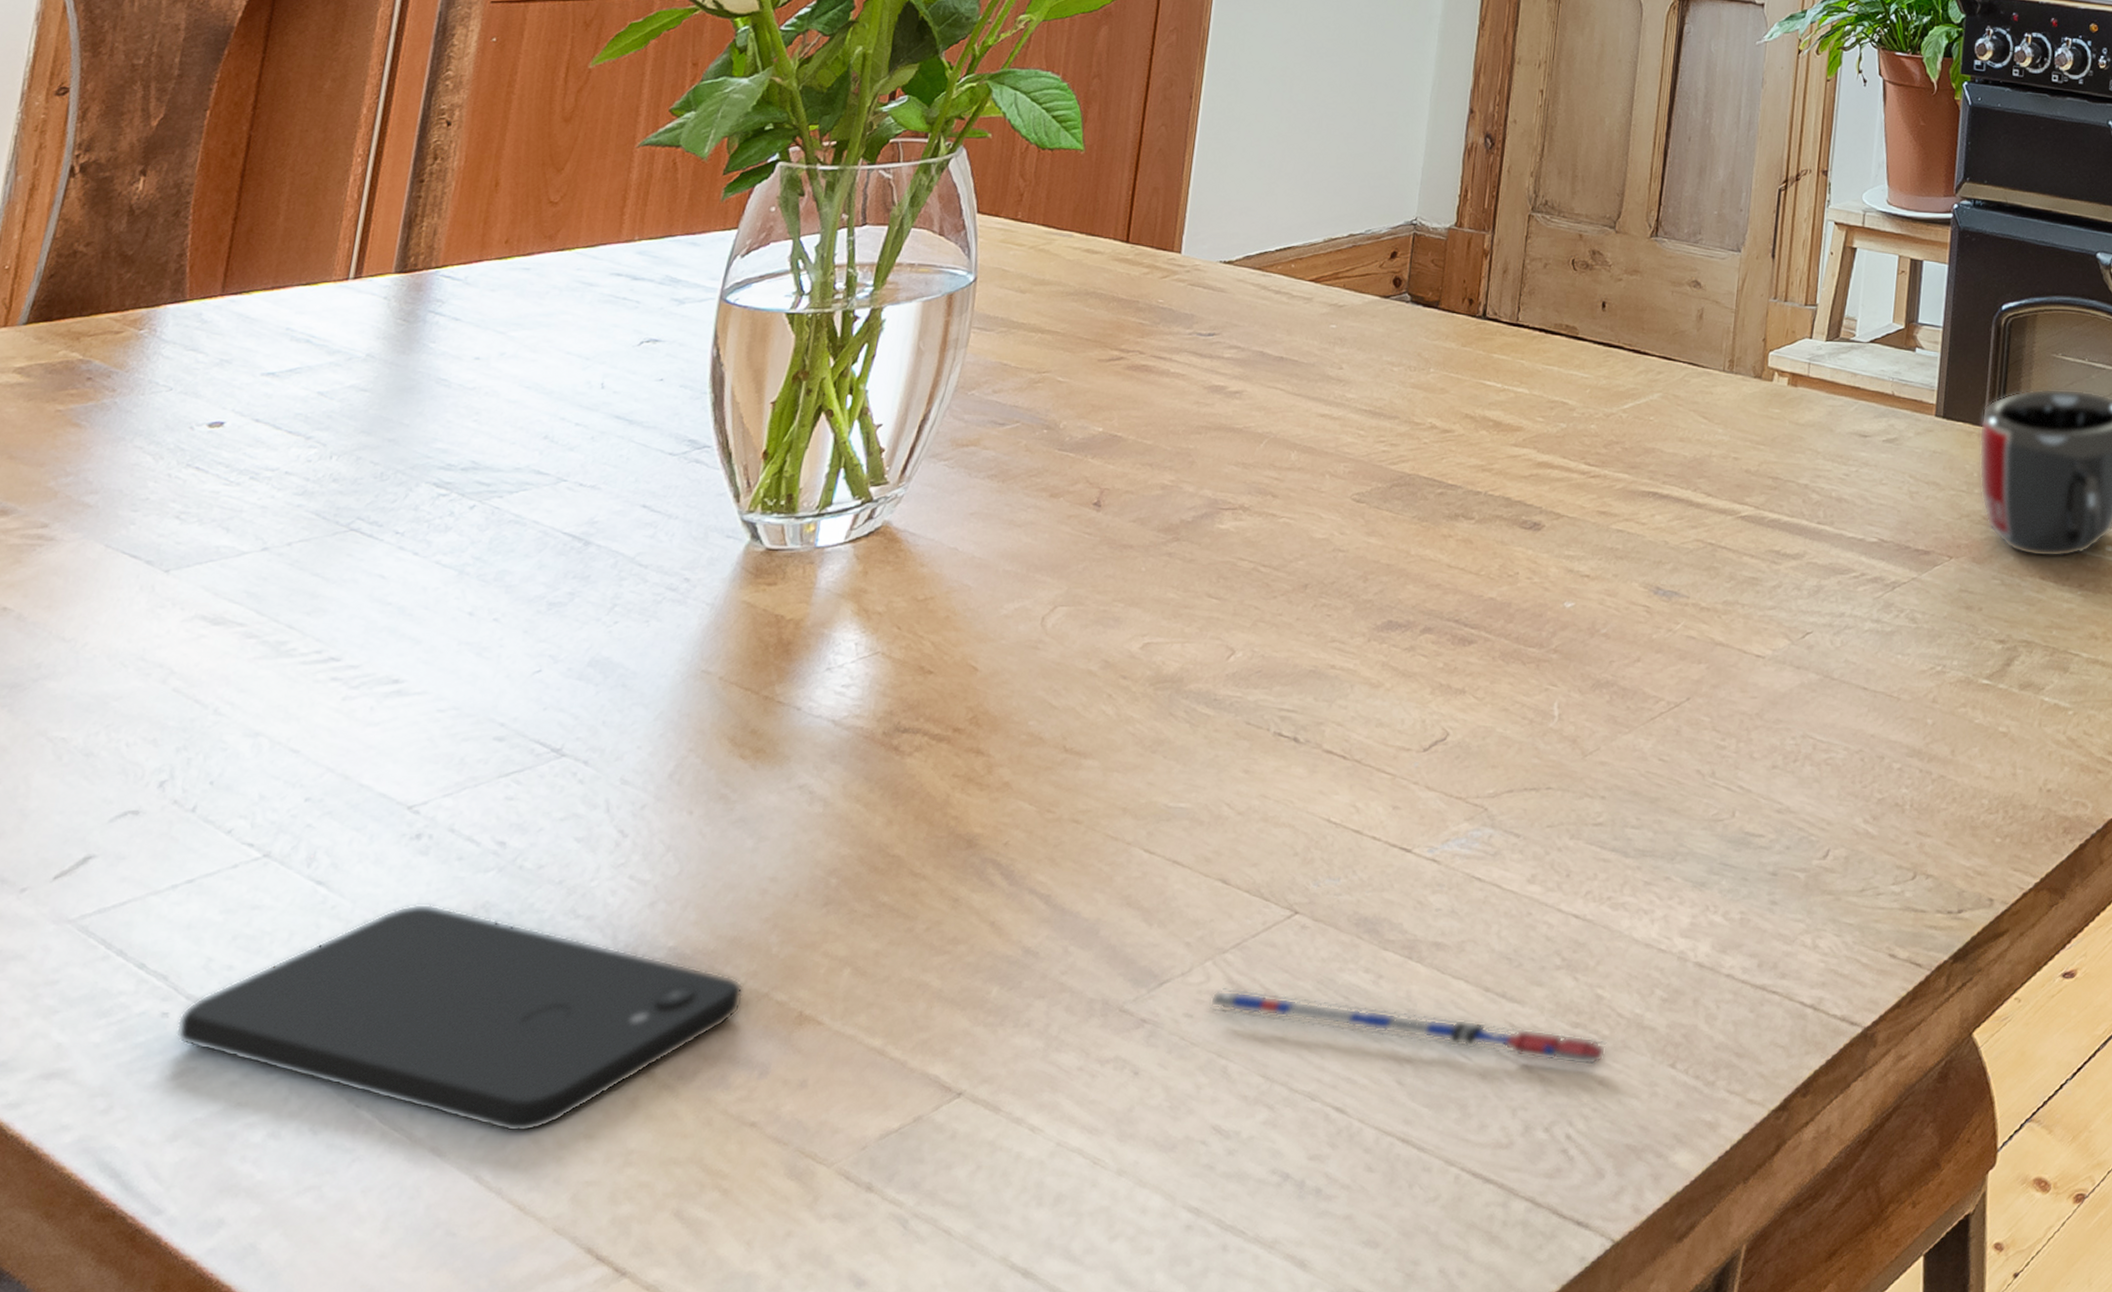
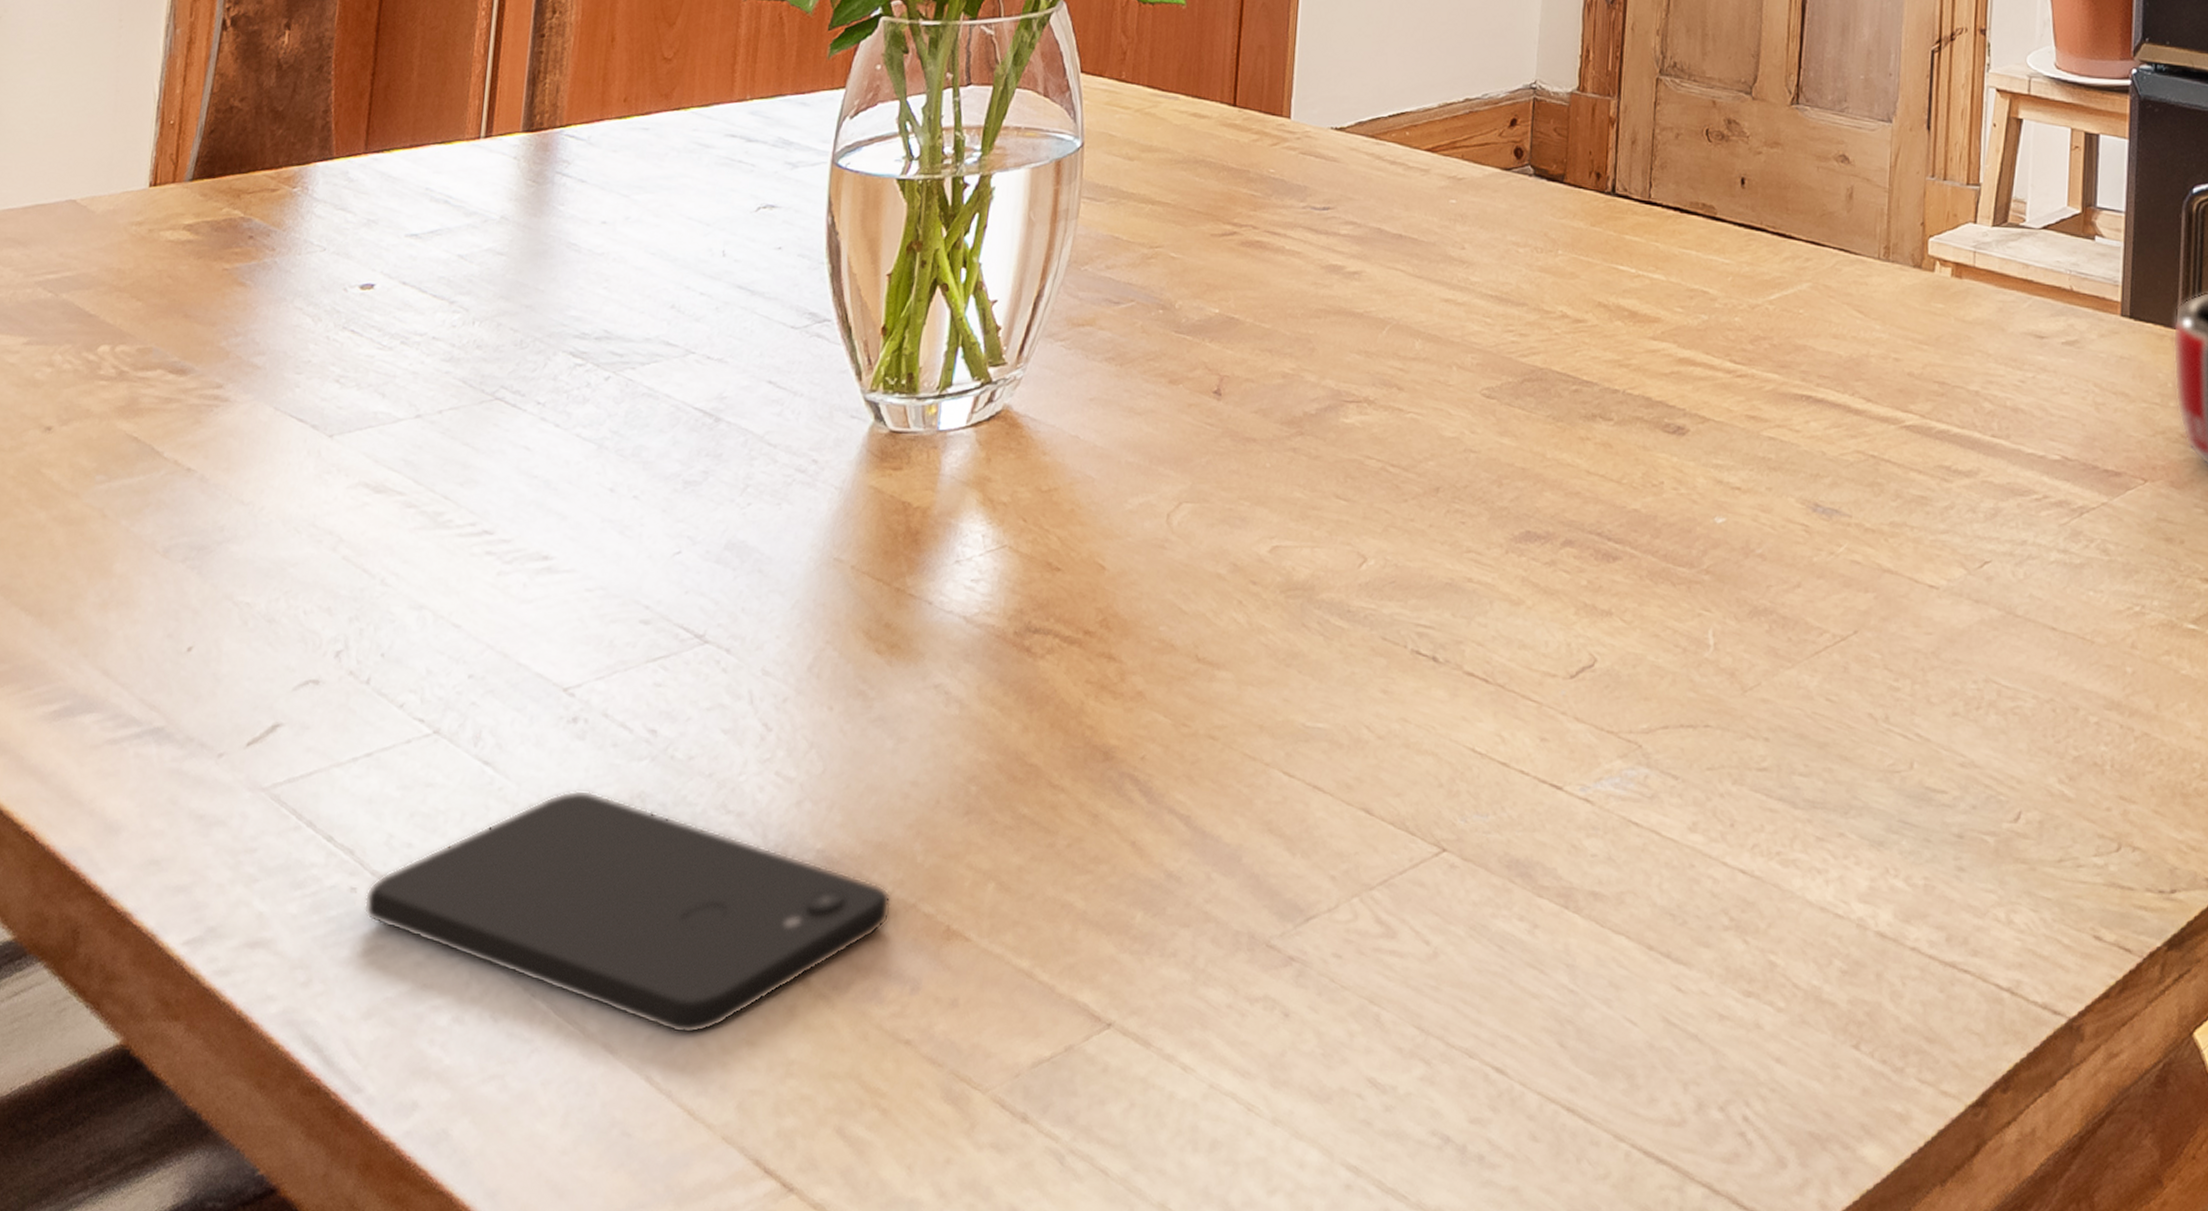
pen: present [1207,988,1607,1066] -> none [1357,928,1783,1042]

